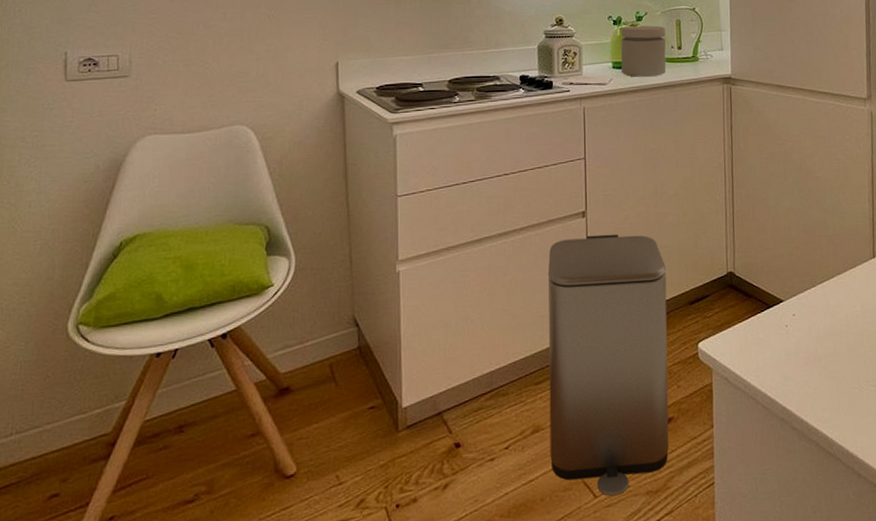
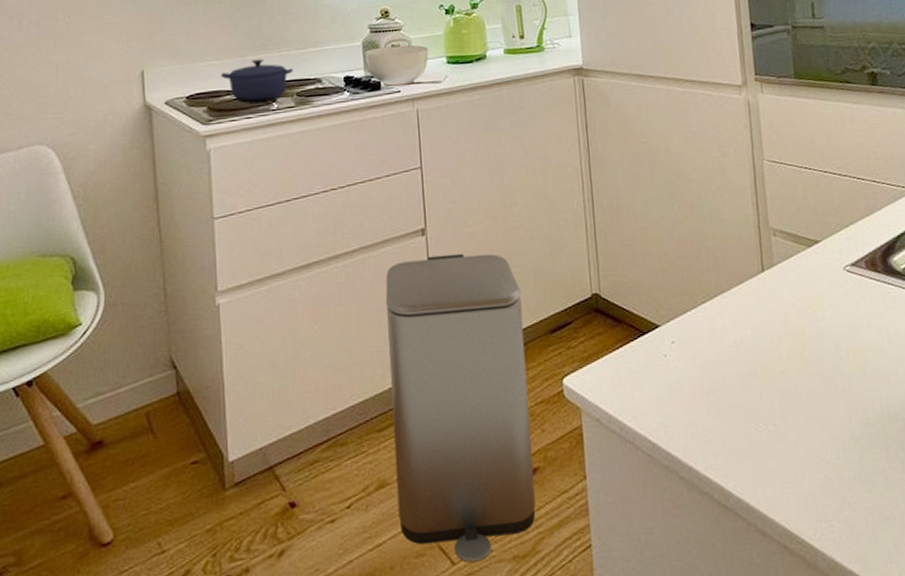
cooking pot: none [409,57,475,96] -> present [221,59,294,103]
bowl: none [539,50,597,87] -> present [364,45,429,87]
jar: present [621,25,666,77] -> none [454,13,508,73]

